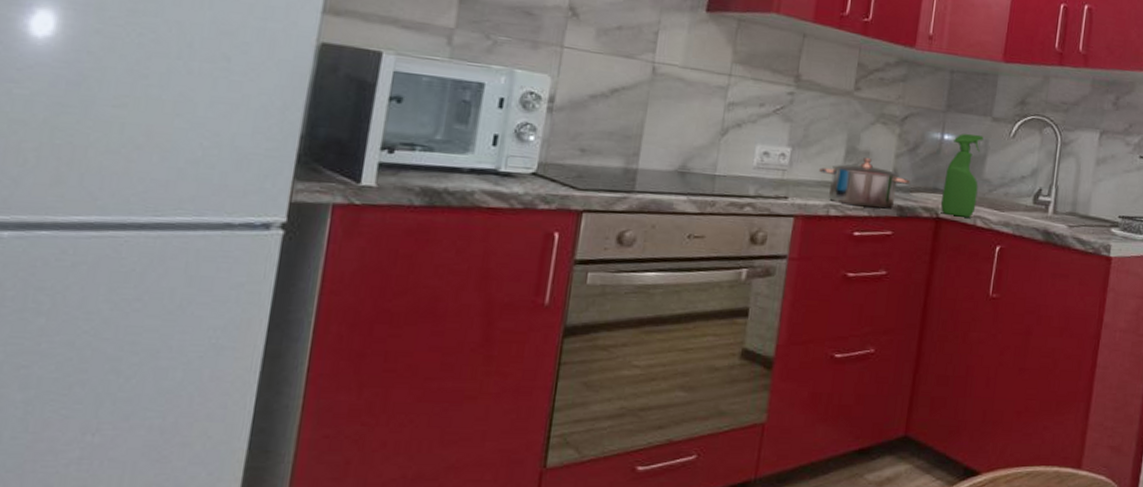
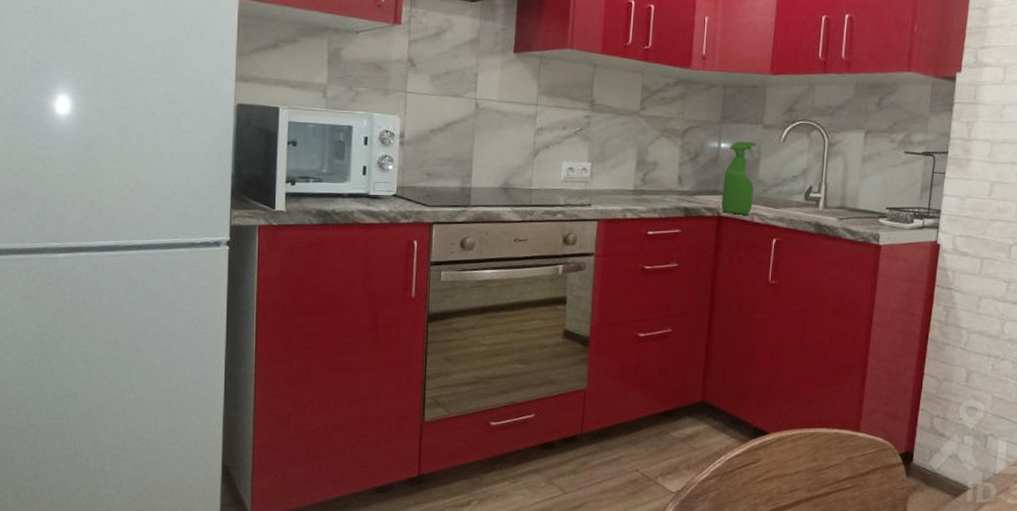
cooking pot: present [819,158,911,209] -> none [615,168,694,211]

